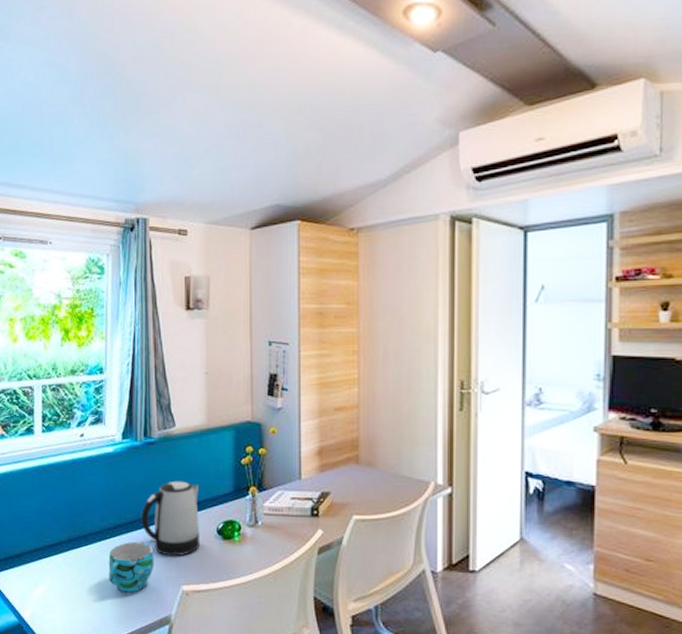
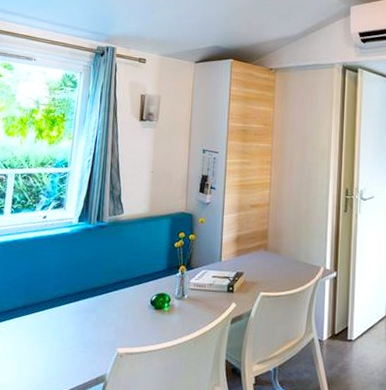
cup: present [108,542,154,593] -> none [55,310,96,354]
kettle: present [141,480,201,557] -> none [88,258,138,323]

